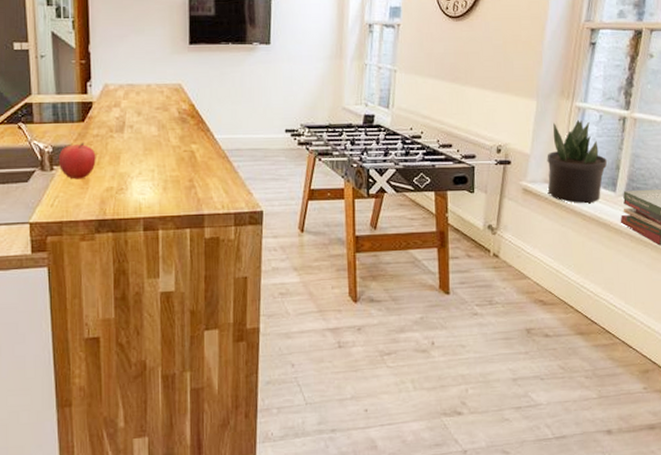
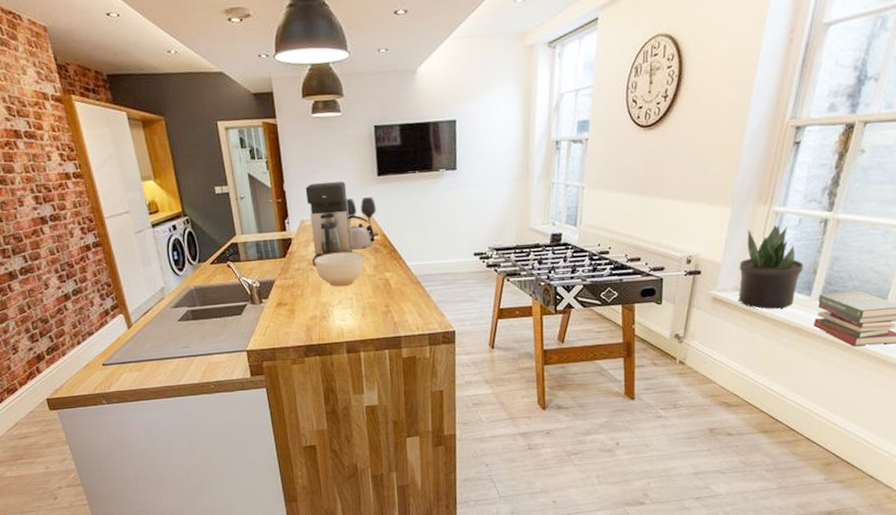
fruit: present [58,142,96,180] -> none [265,276,300,311]
coffee maker: none [112,46,157,133] -> present [305,181,352,266]
bowl: none [114,120,170,156] -> present [313,251,365,287]
wine glass: none [155,64,186,106] -> present [346,197,378,237]
kettle: none [155,81,182,118] -> present [348,214,375,250]

